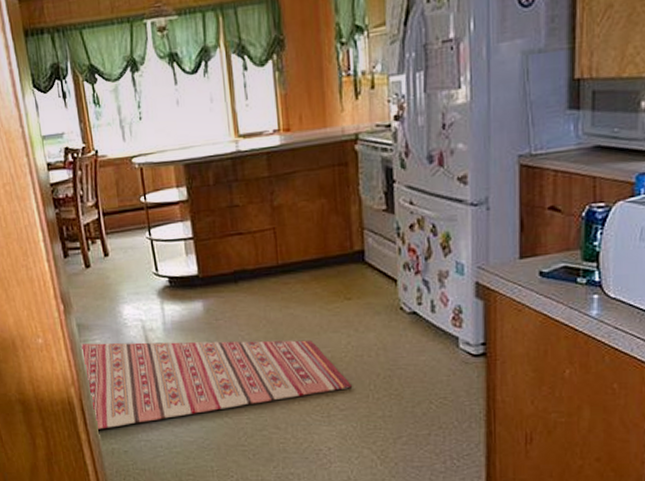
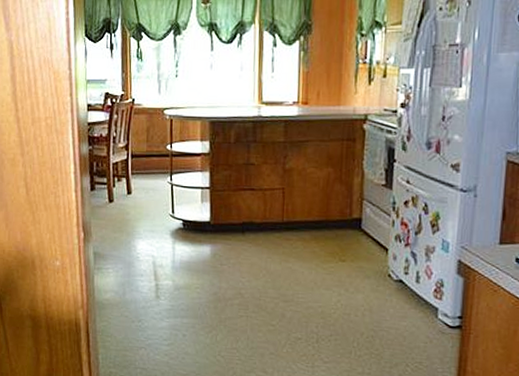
rug: present [81,340,351,430] -> none [95,271,337,353]

